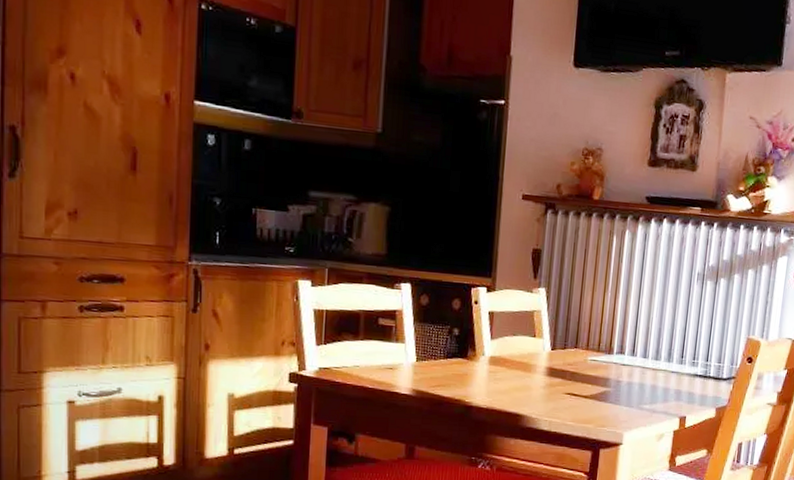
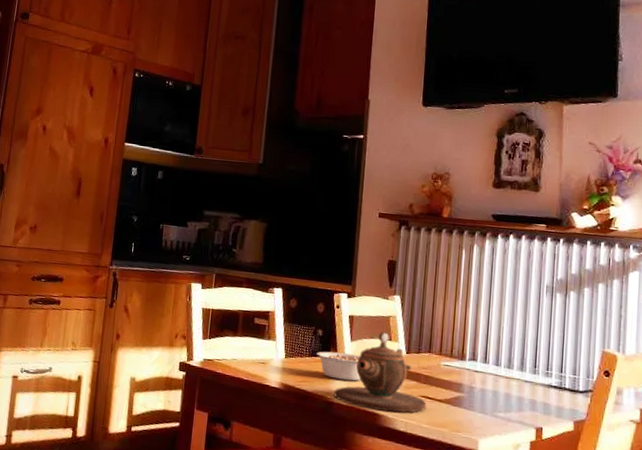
legume: none [452,352,502,382] -> present [316,351,361,381]
teapot: none [472,328,572,412] -> present [334,331,427,413]

